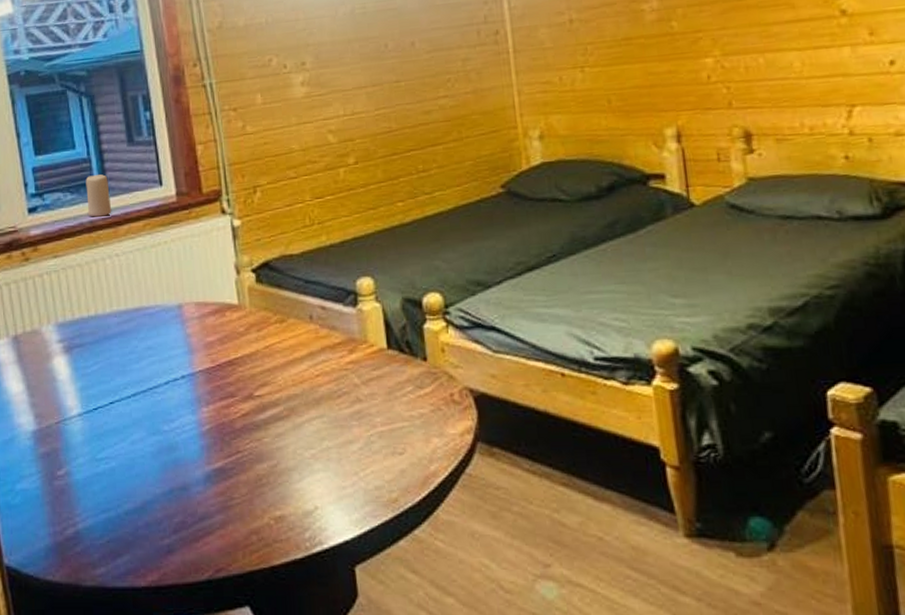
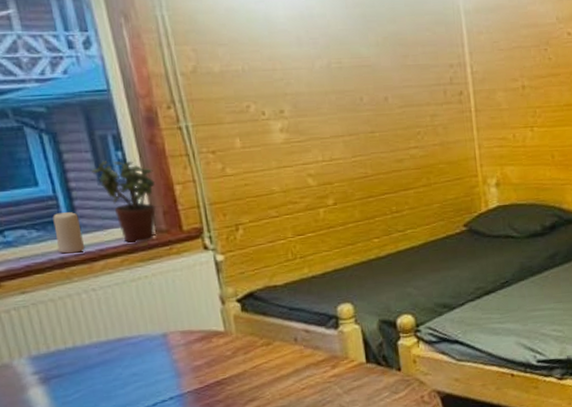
potted plant: none [122,121,179,207] -> present [91,161,156,243]

